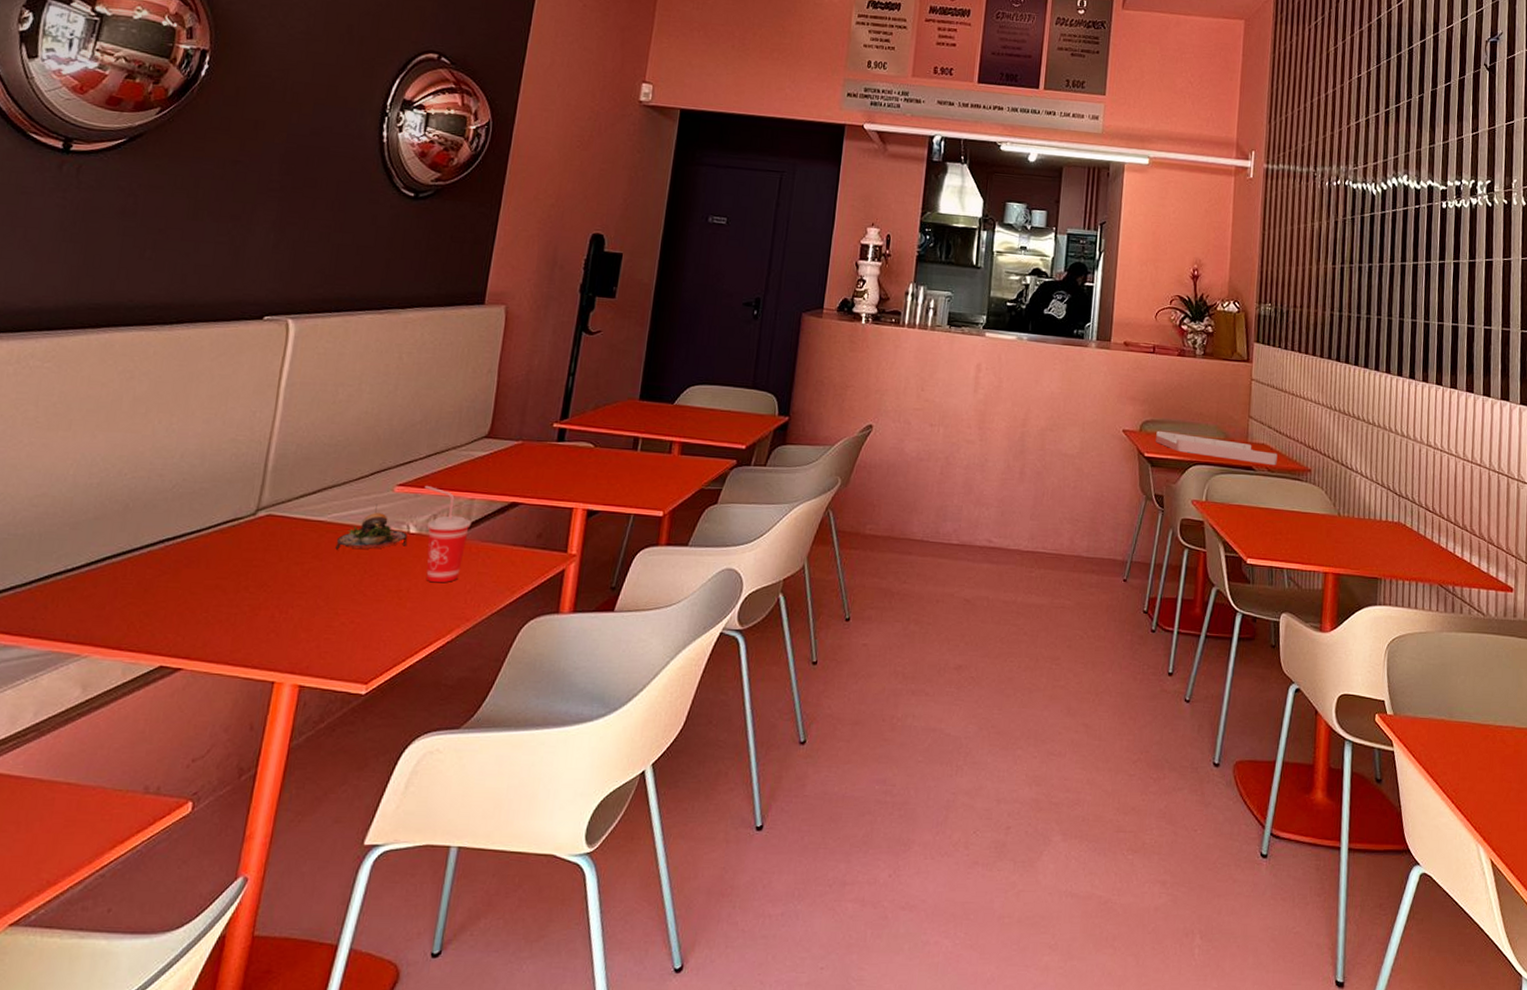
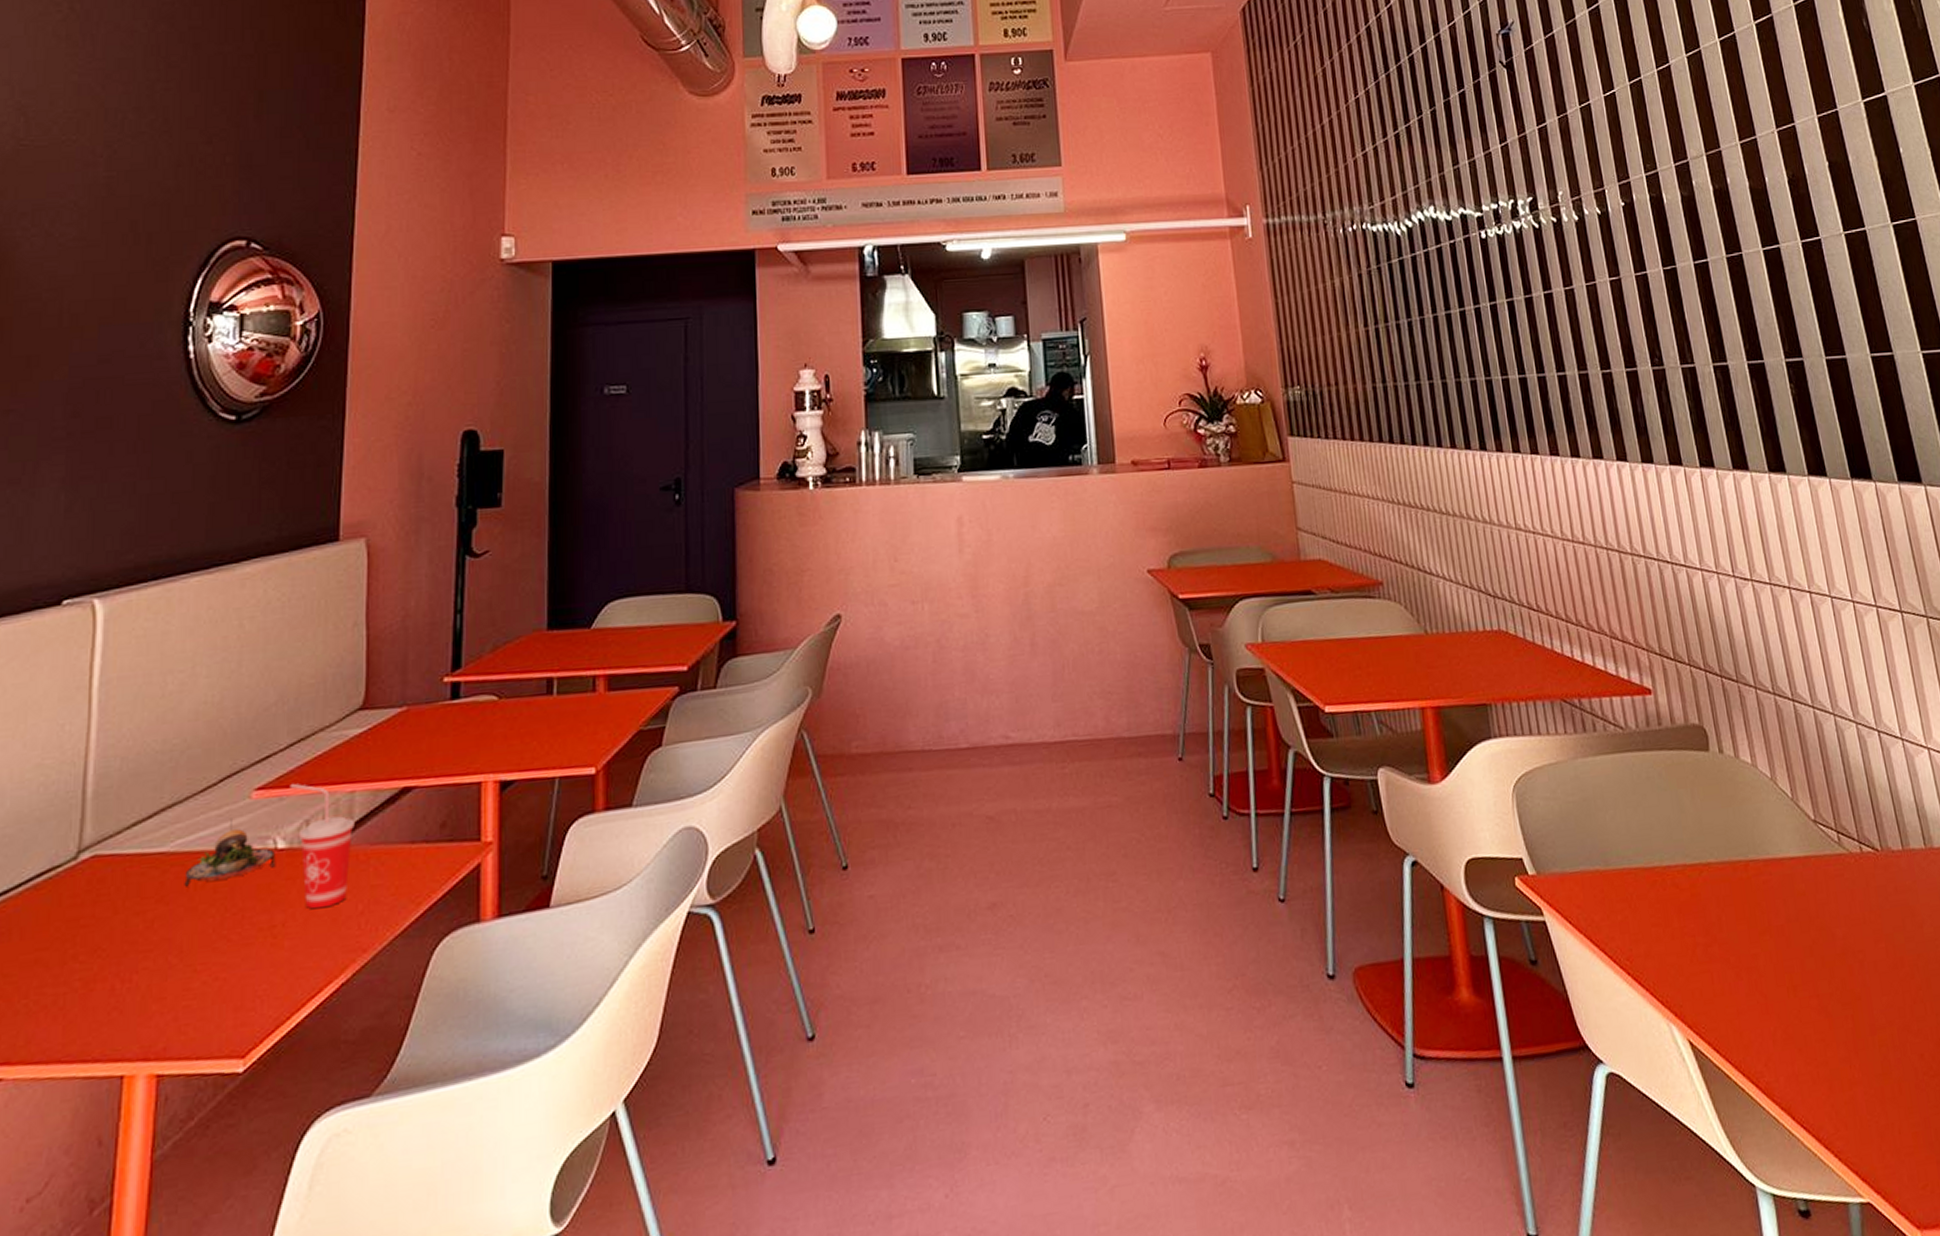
tray: present [1155,430,1278,466] -> none [1188,562,1341,587]

